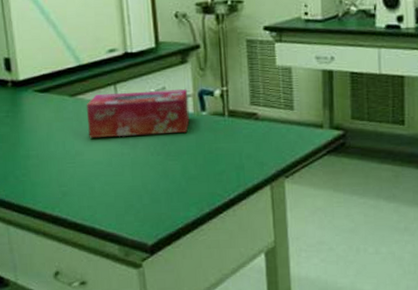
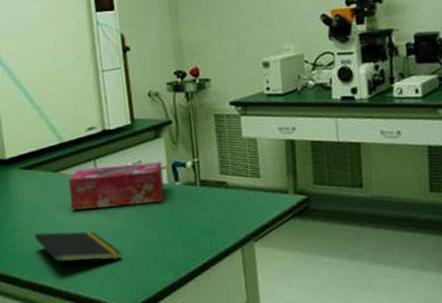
notepad: none [48,160,142,206] -> present [34,231,122,275]

